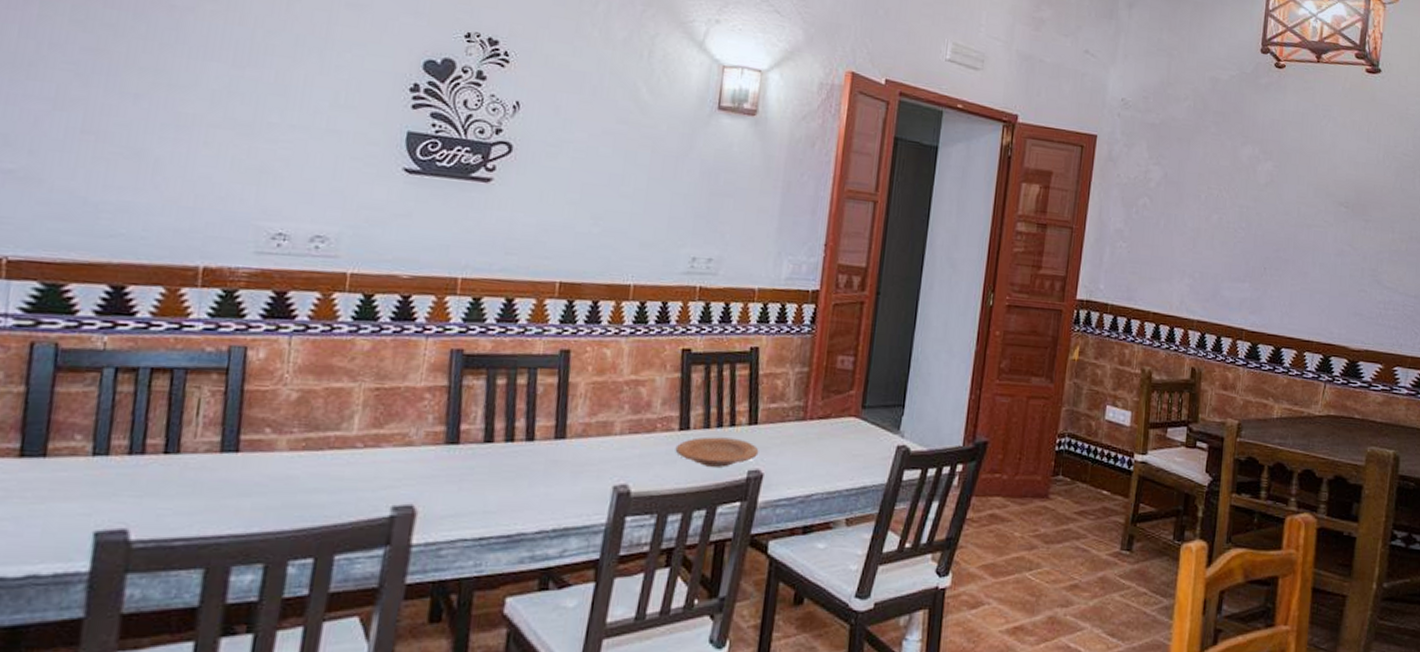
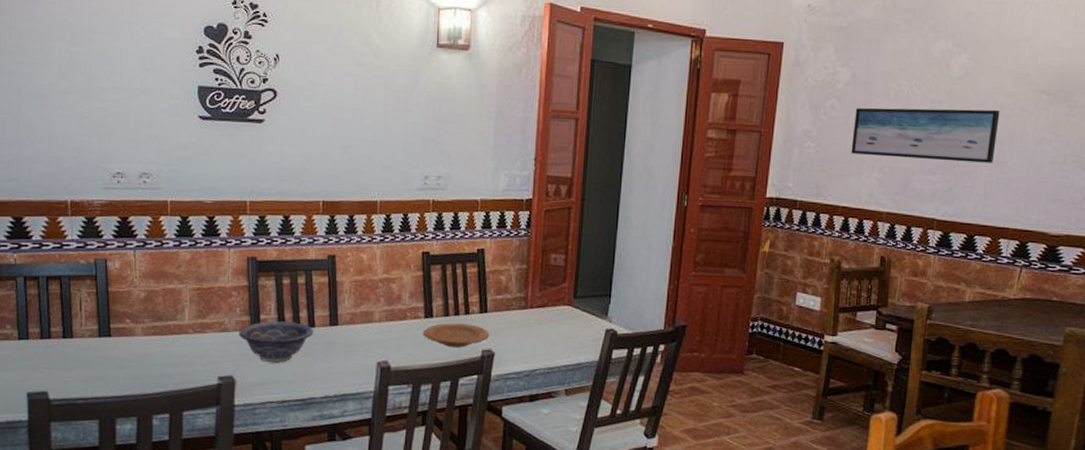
decorative bowl: none [428,432,533,487] -> present [239,321,314,363]
wall art: none [1162,209,1303,273] -> present [851,107,1000,163]

